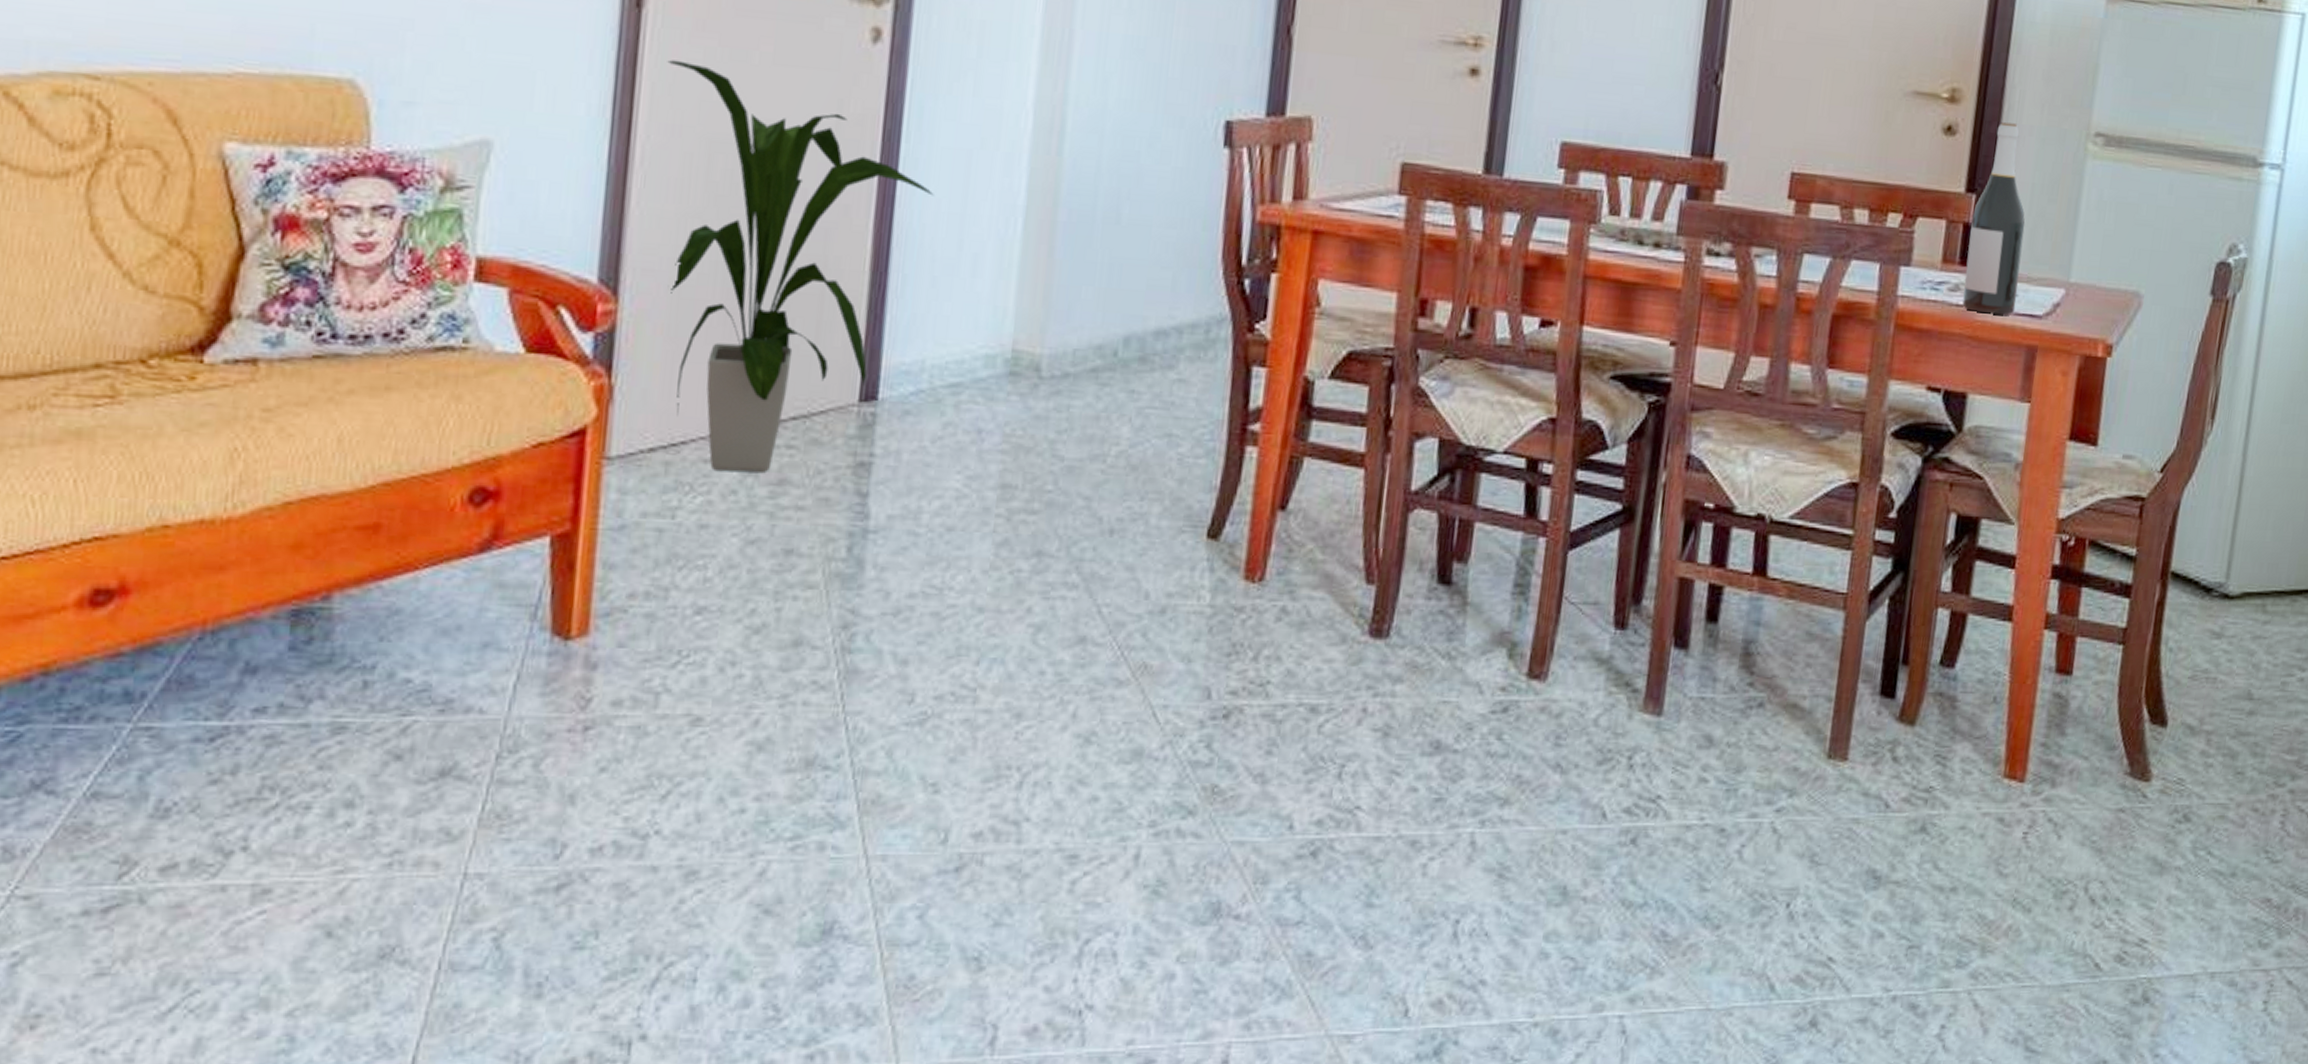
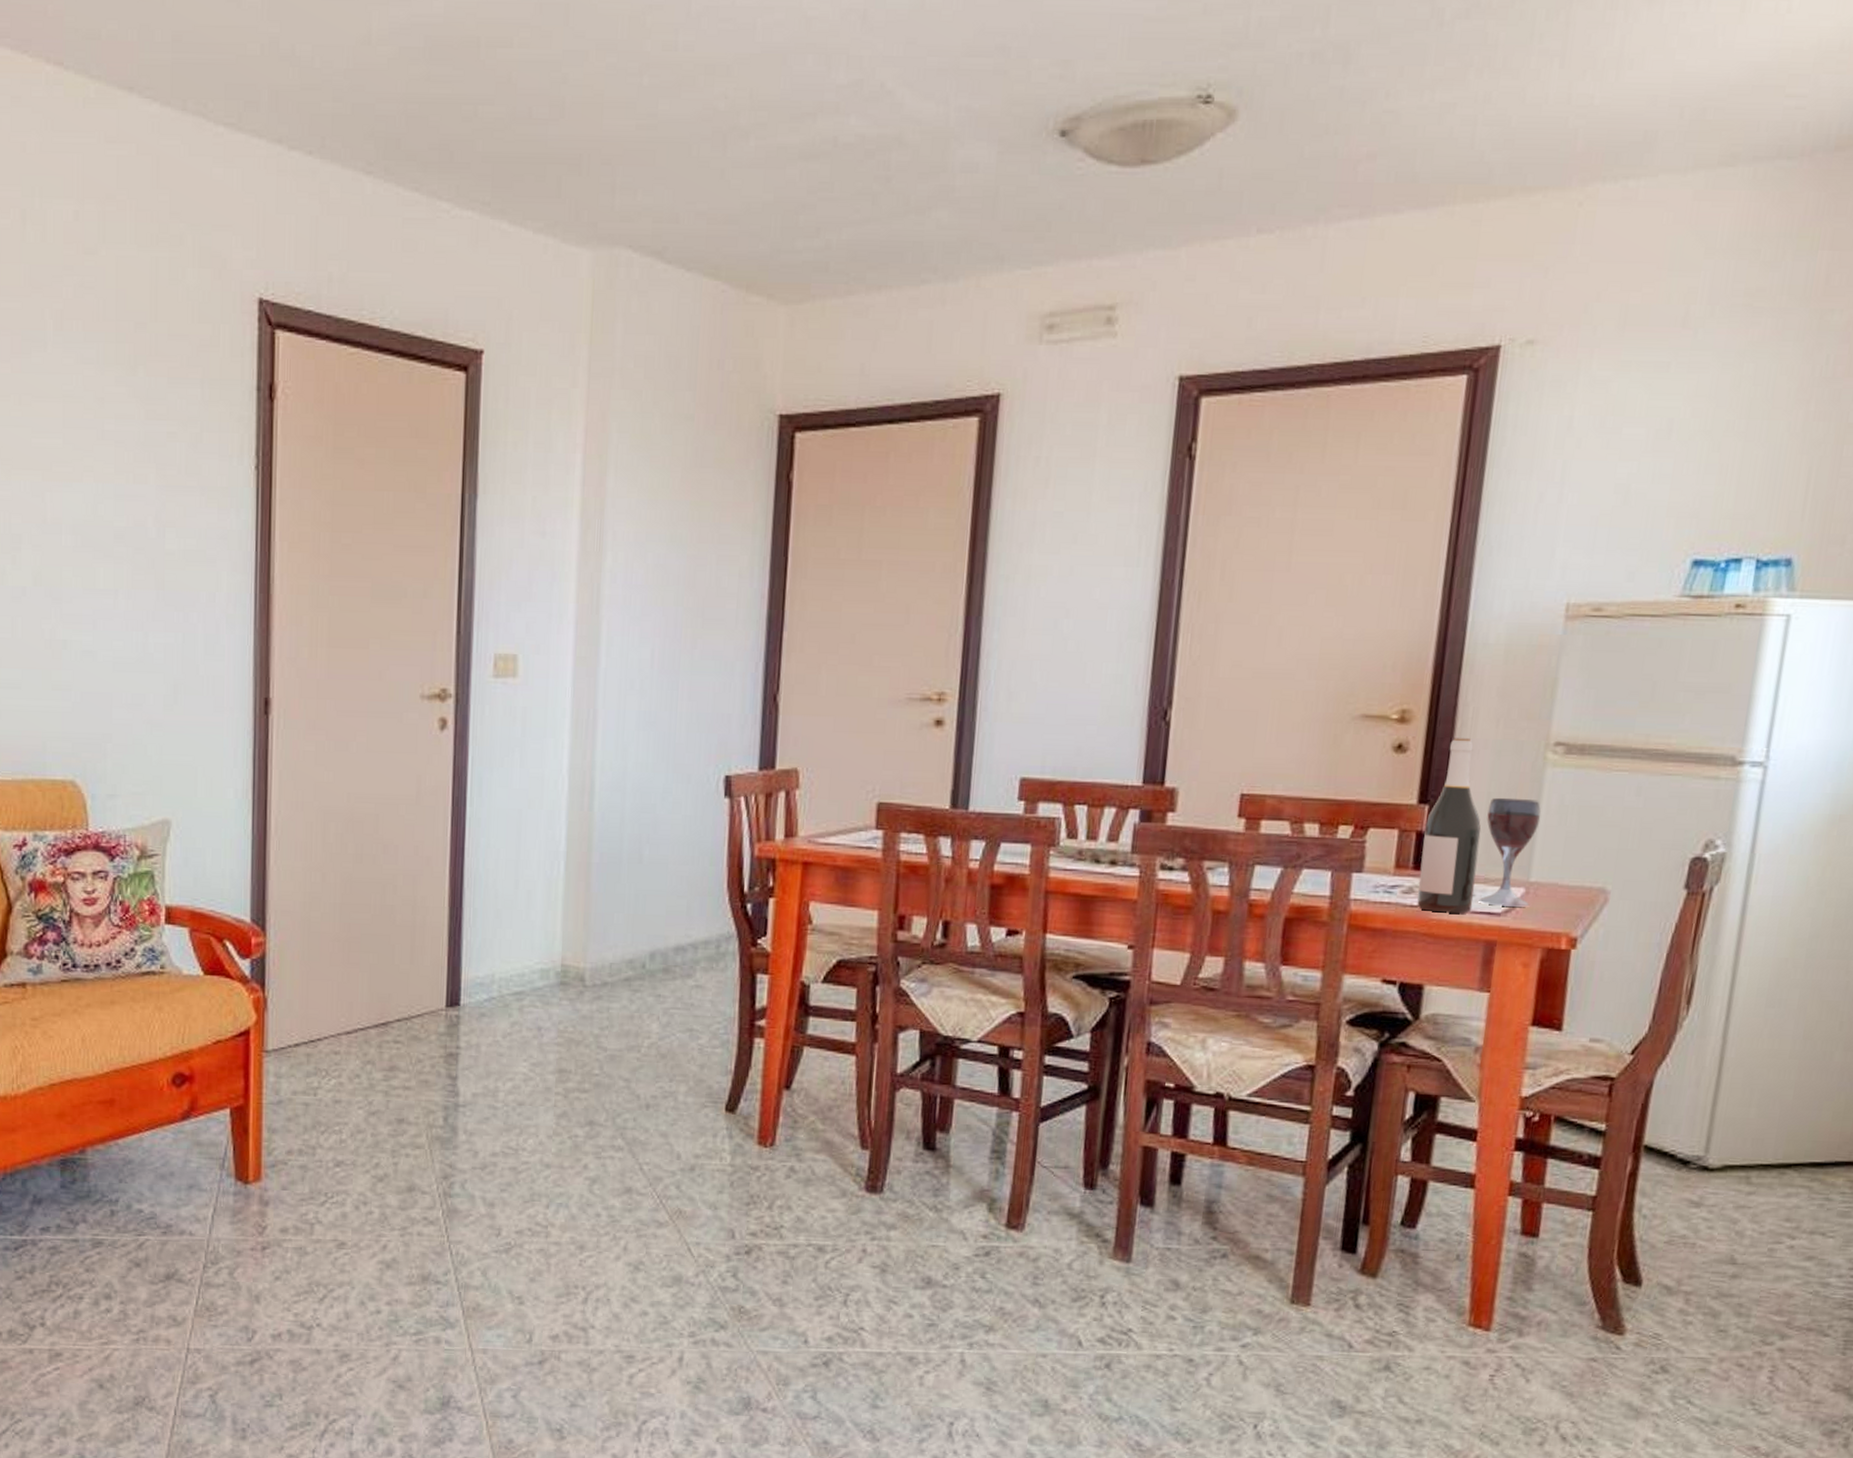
house plant: present [667,60,934,472] -> none [289,752,494,1061]
cup: none [2021,189,2082,310] -> present [1479,797,1541,907]

